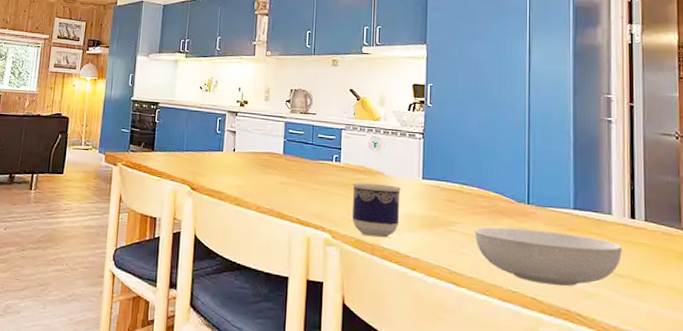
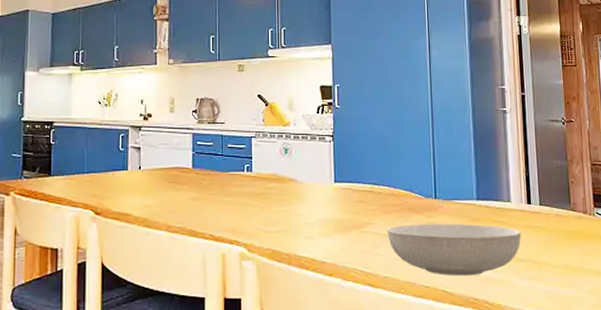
cup: present [352,182,401,238] -> none [265,191,314,246]

